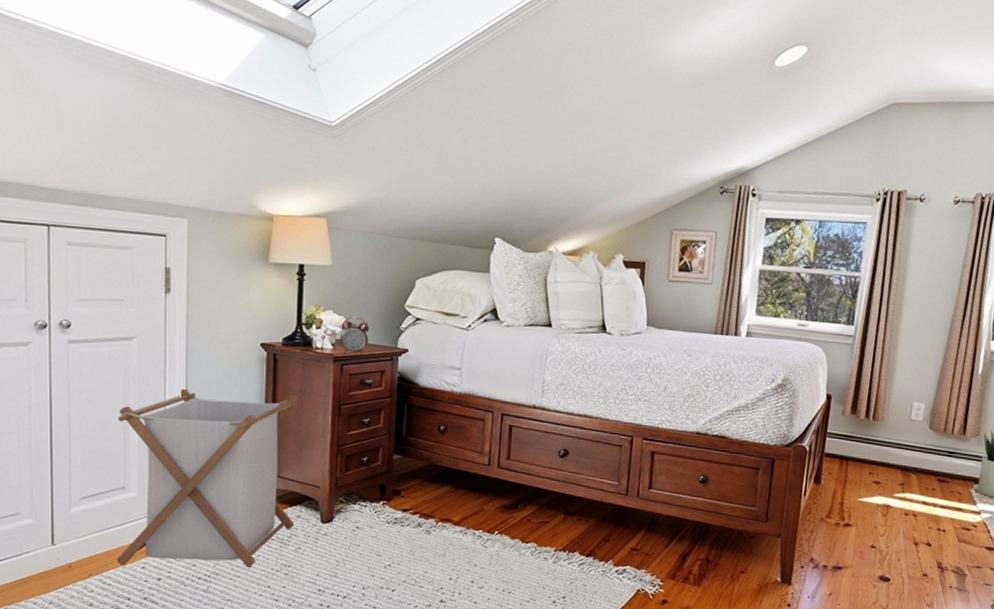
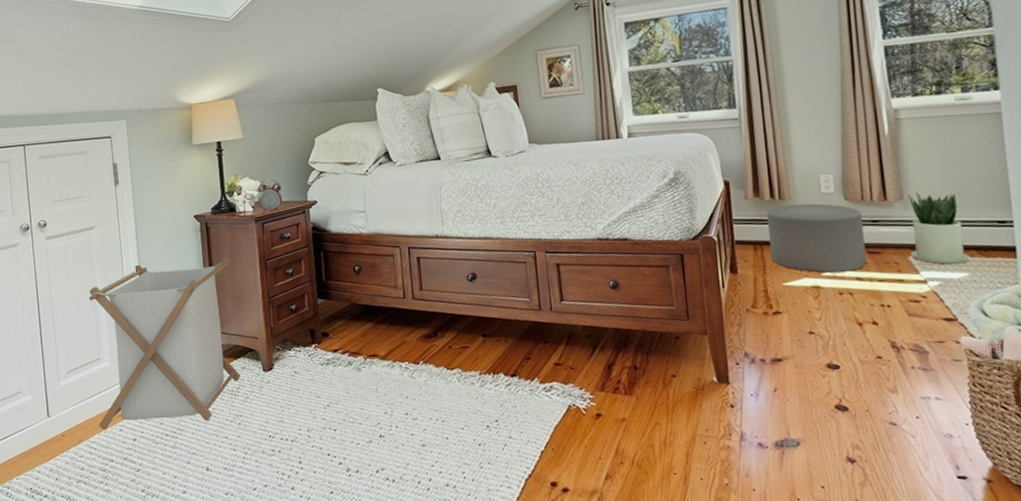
pouf: none [853,425,942,495] -> present [767,203,867,273]

